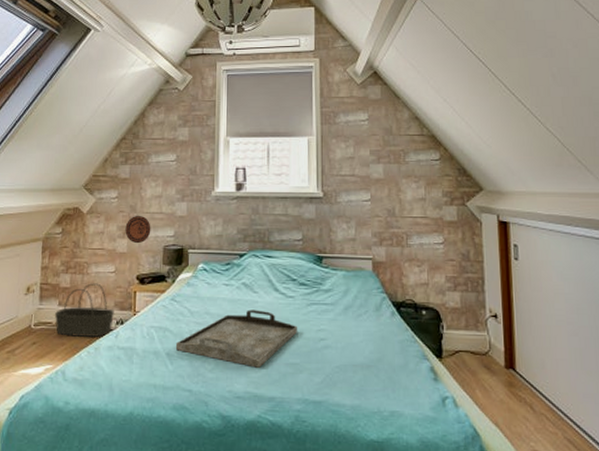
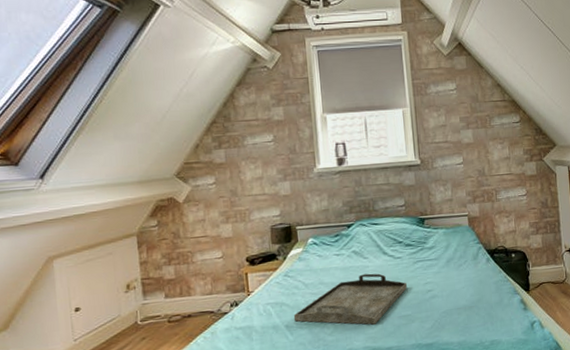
basket: present [55,283,114,337] -> none [163,270,227,327]
decorative plate: present [125,215,151,244] -> none [227,198,256,227]

